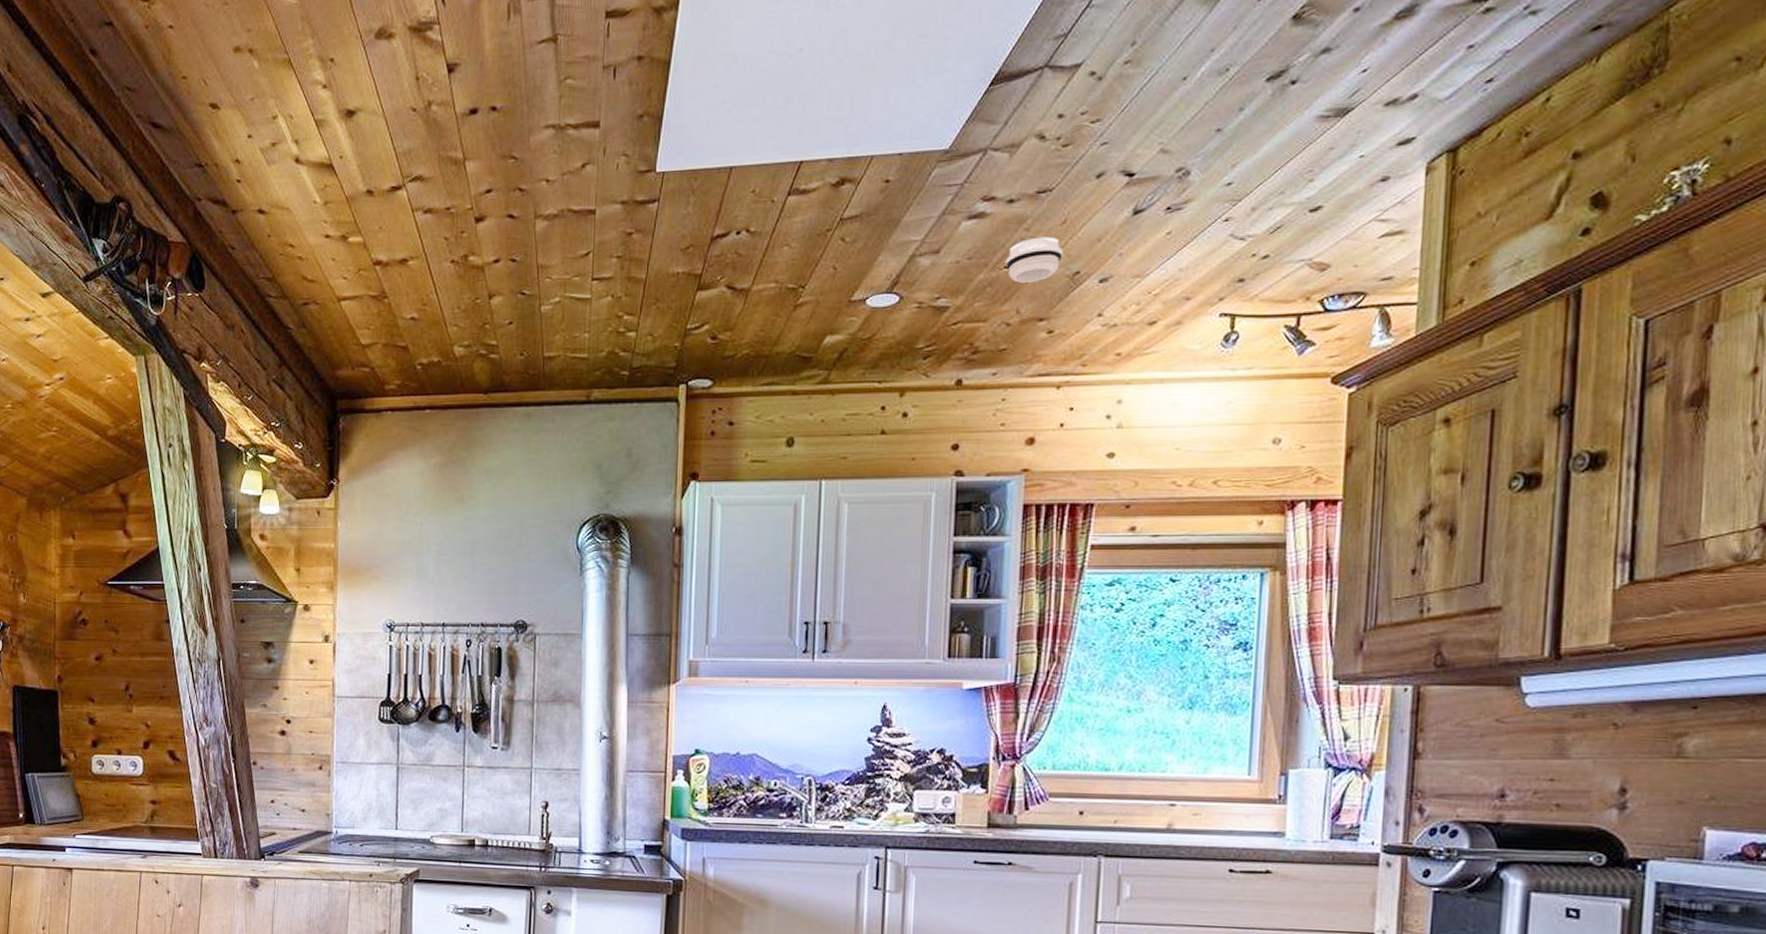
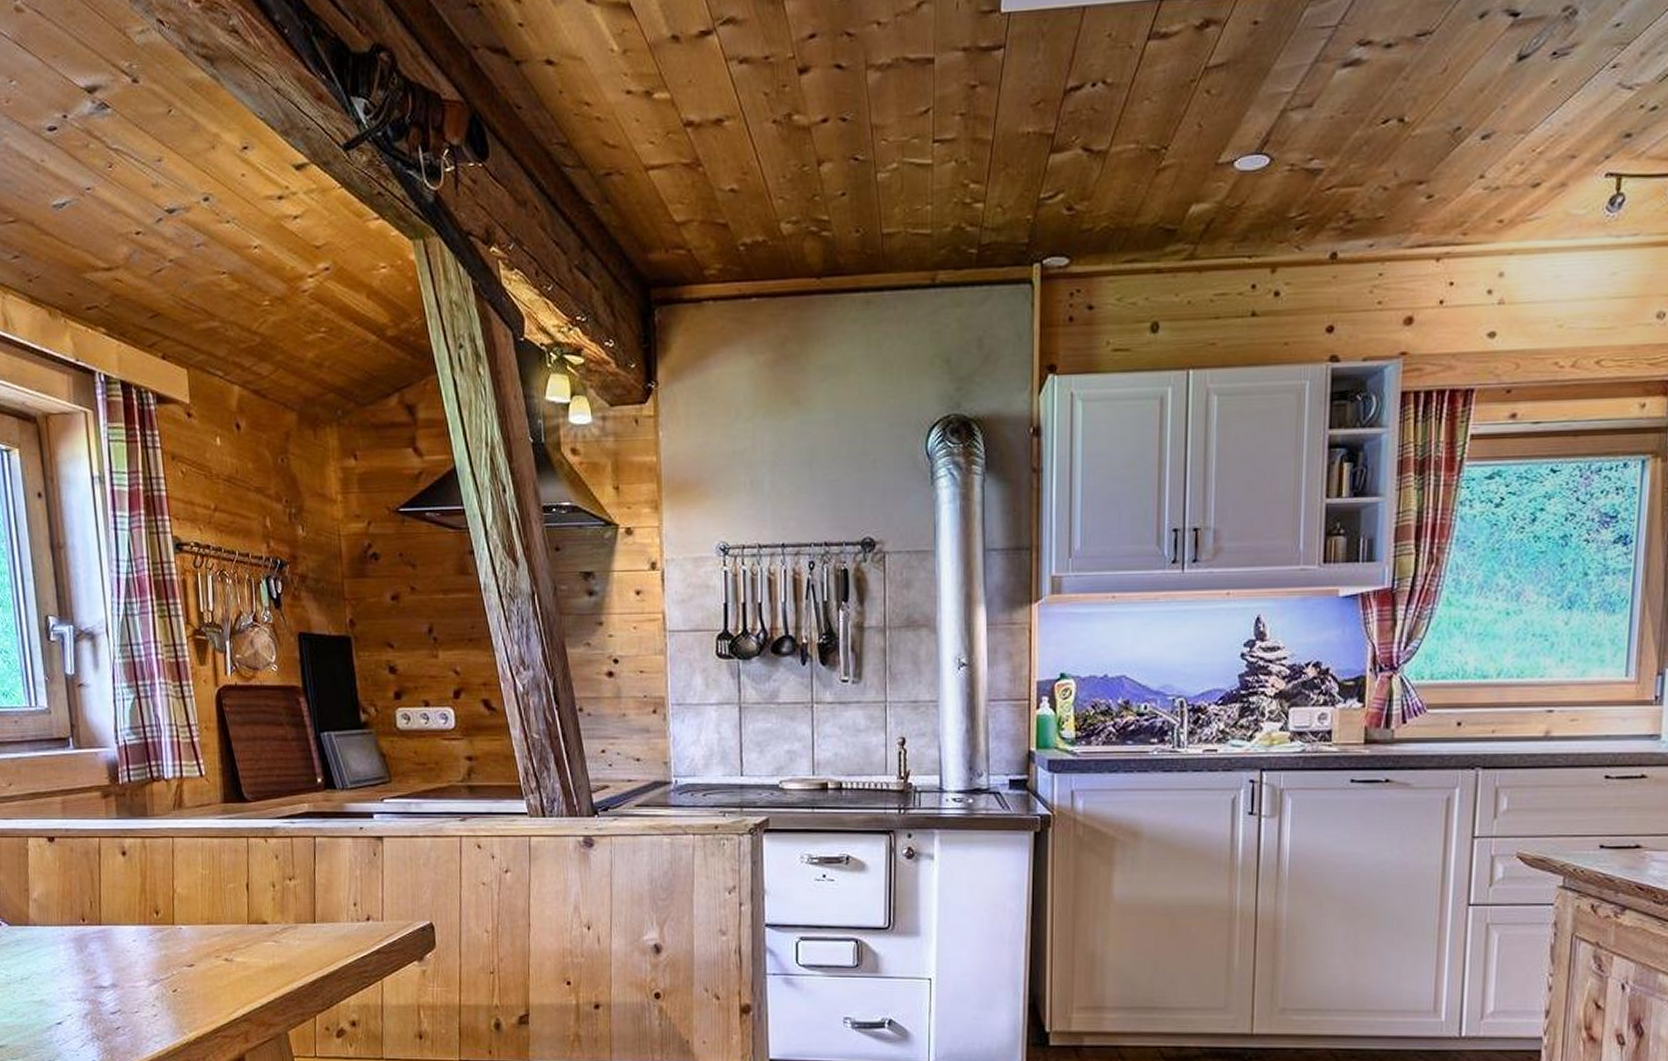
smoke detector: present [1005,236,1063,283] -> none [1382,87,1444,141]

